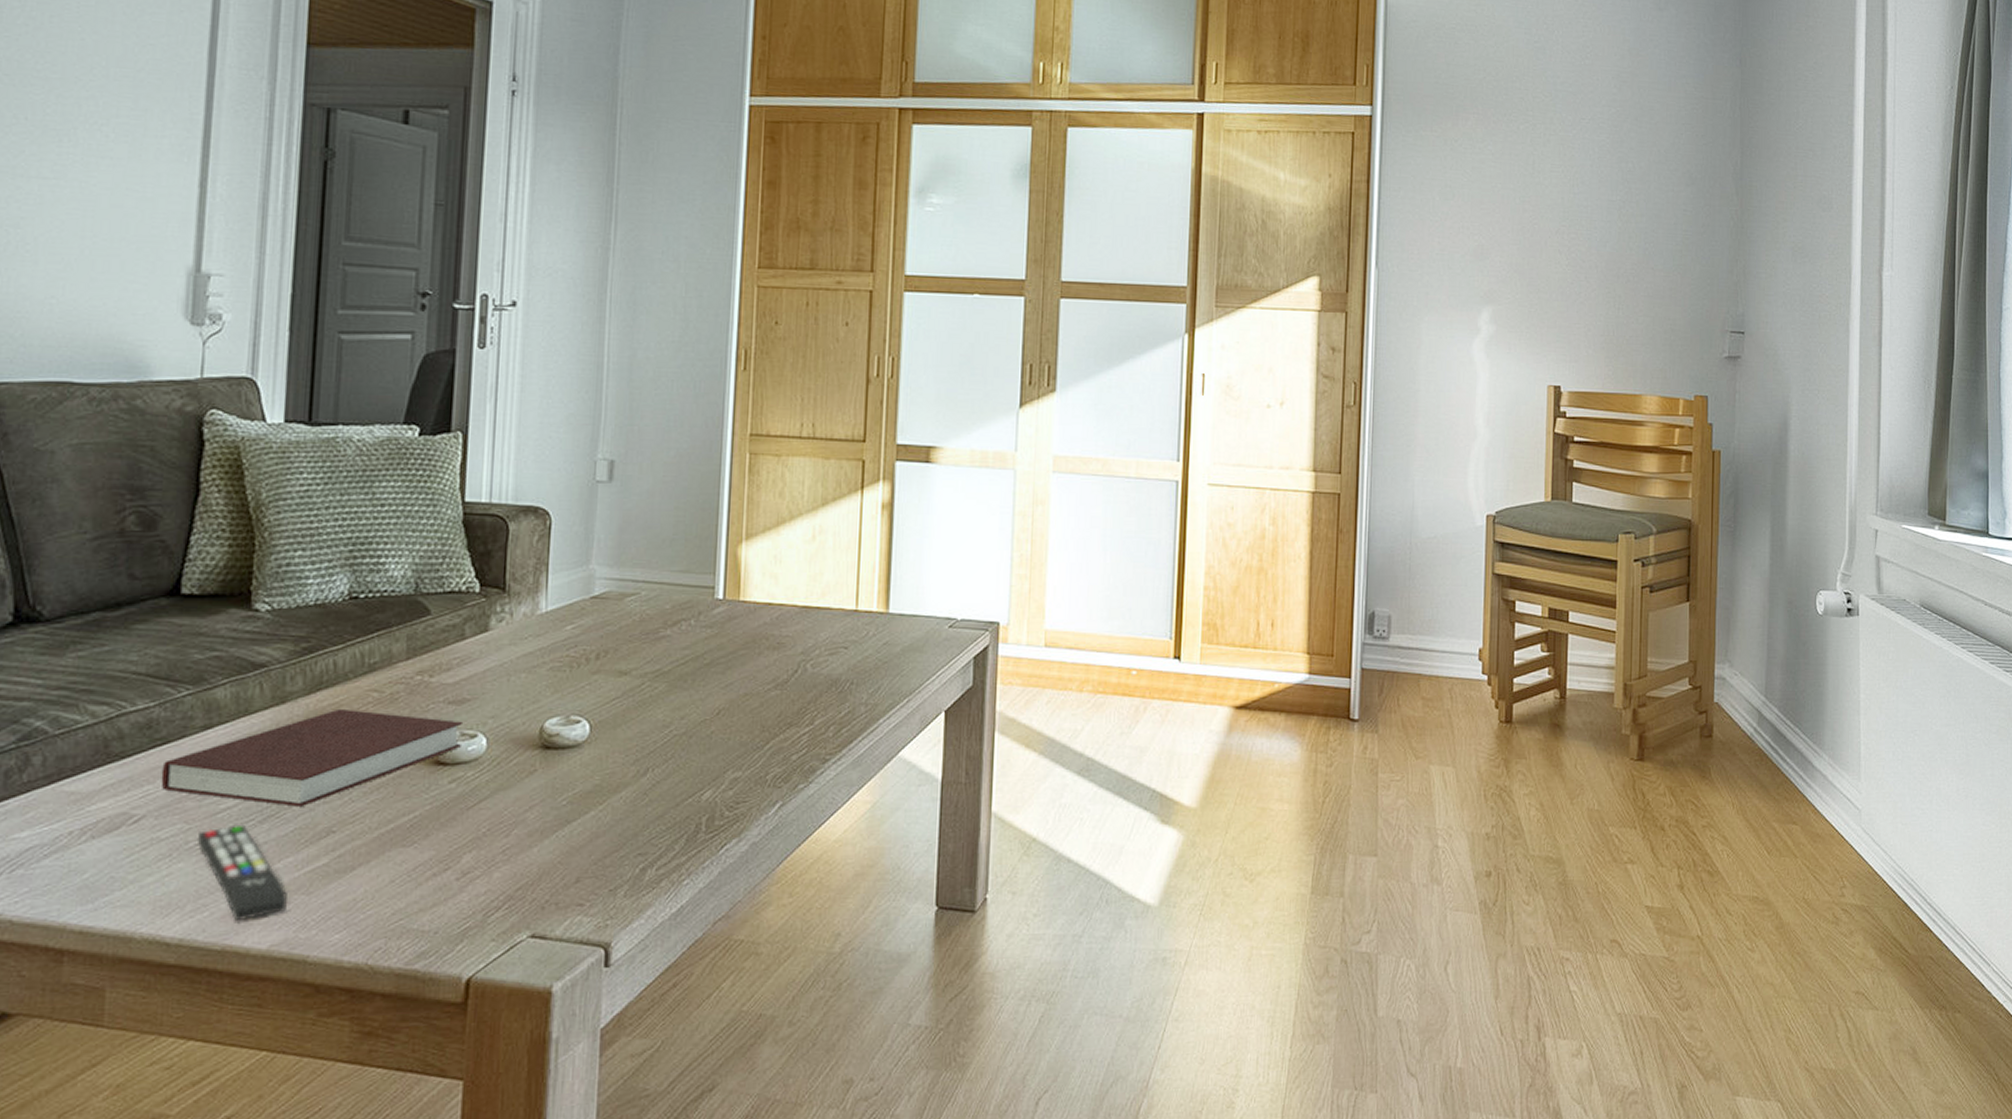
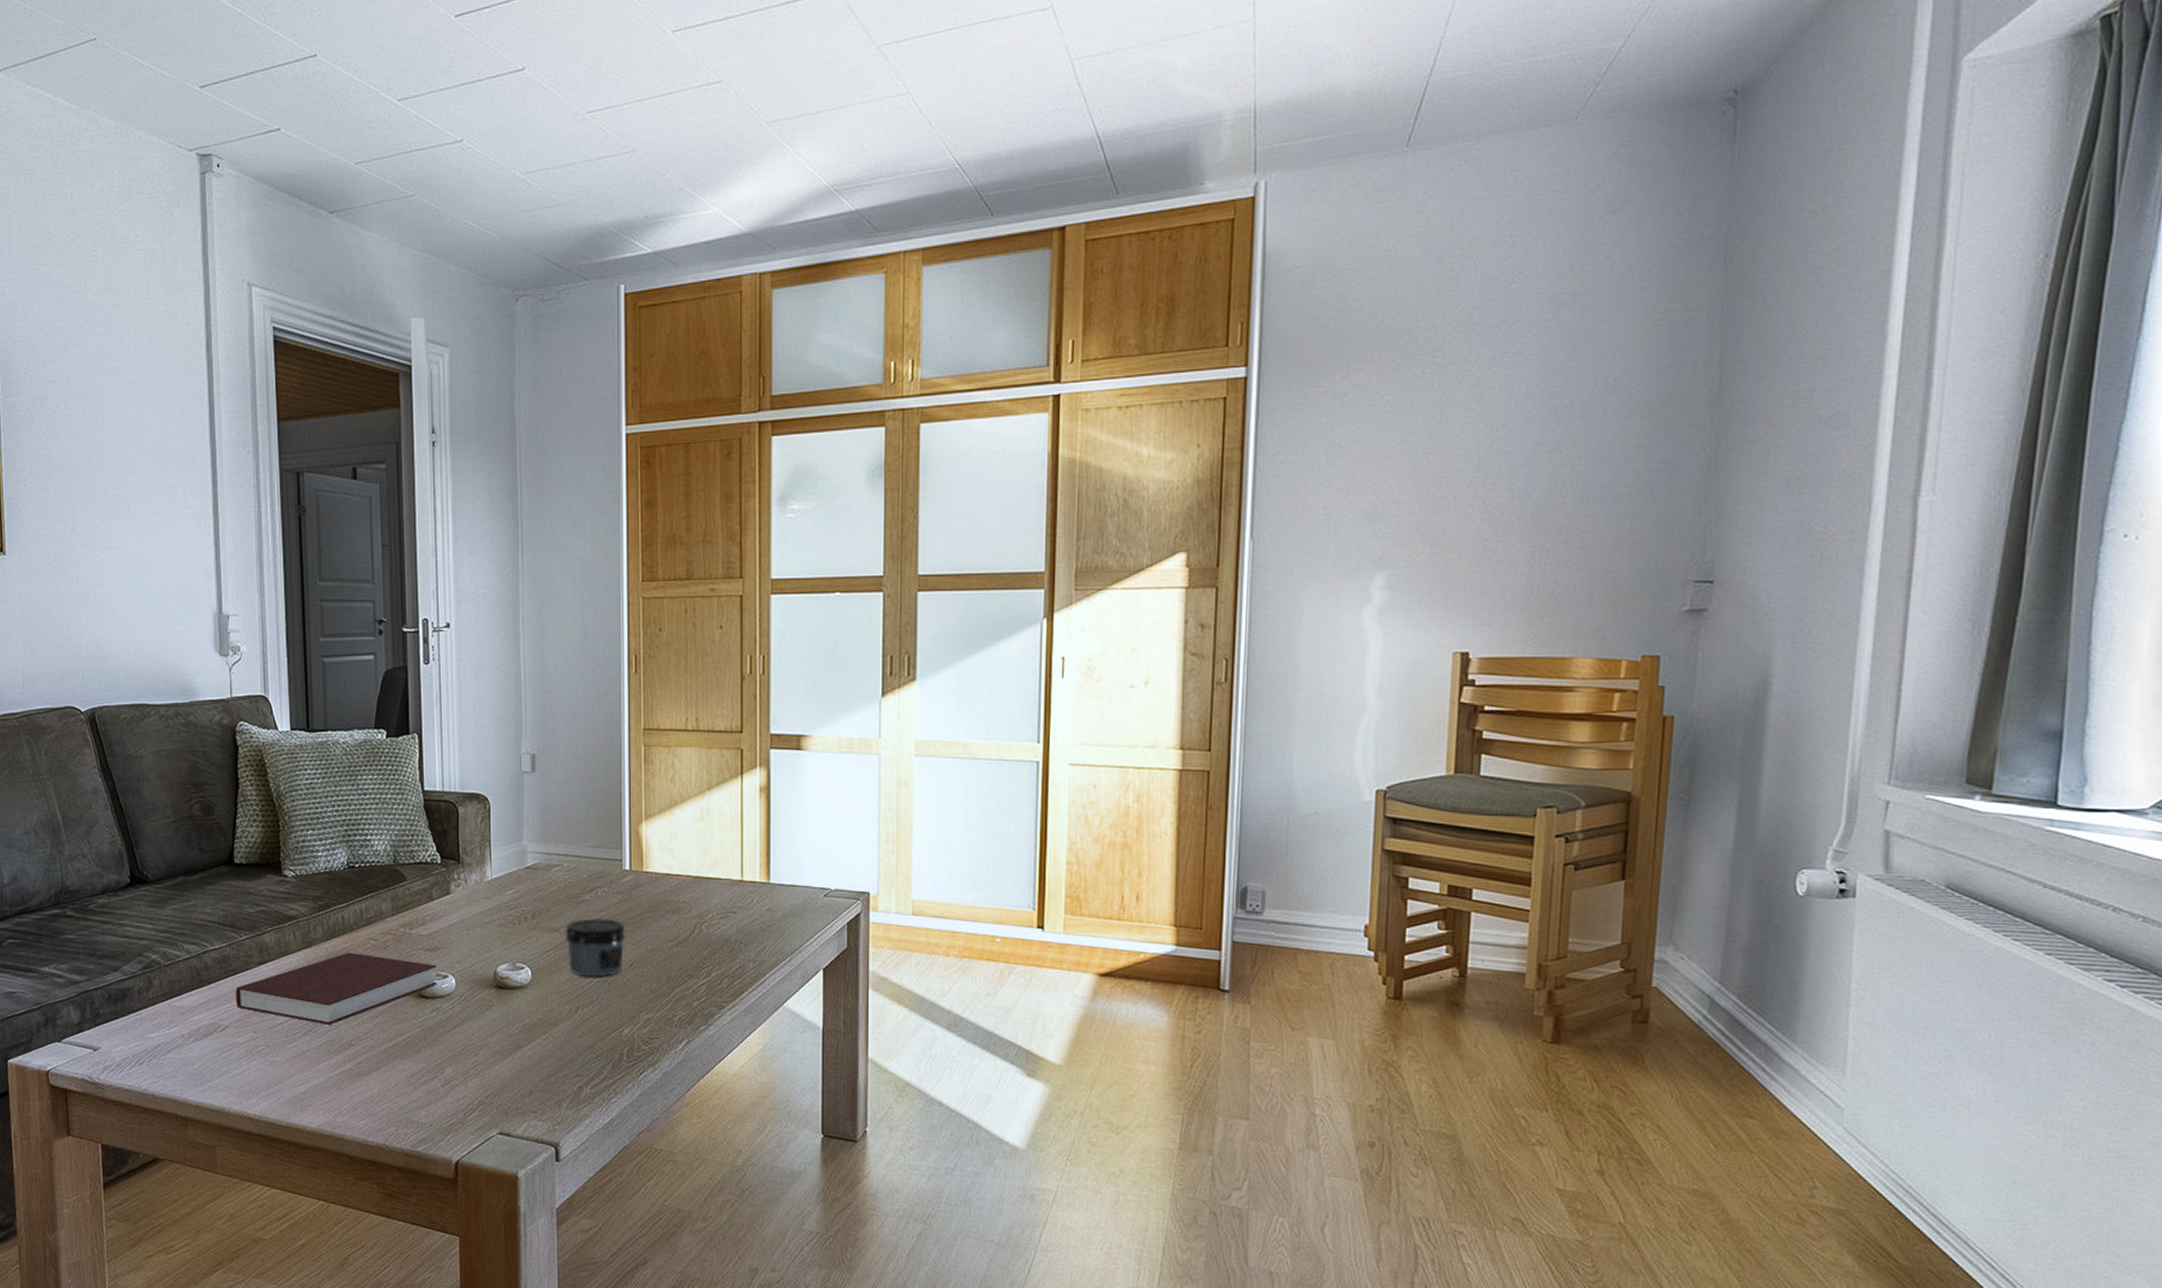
remote control: present [198,824,287,922] -> none [264,1036,327,1106]
jar: none [636,658,714,730] -> present [565,919,626,977]

